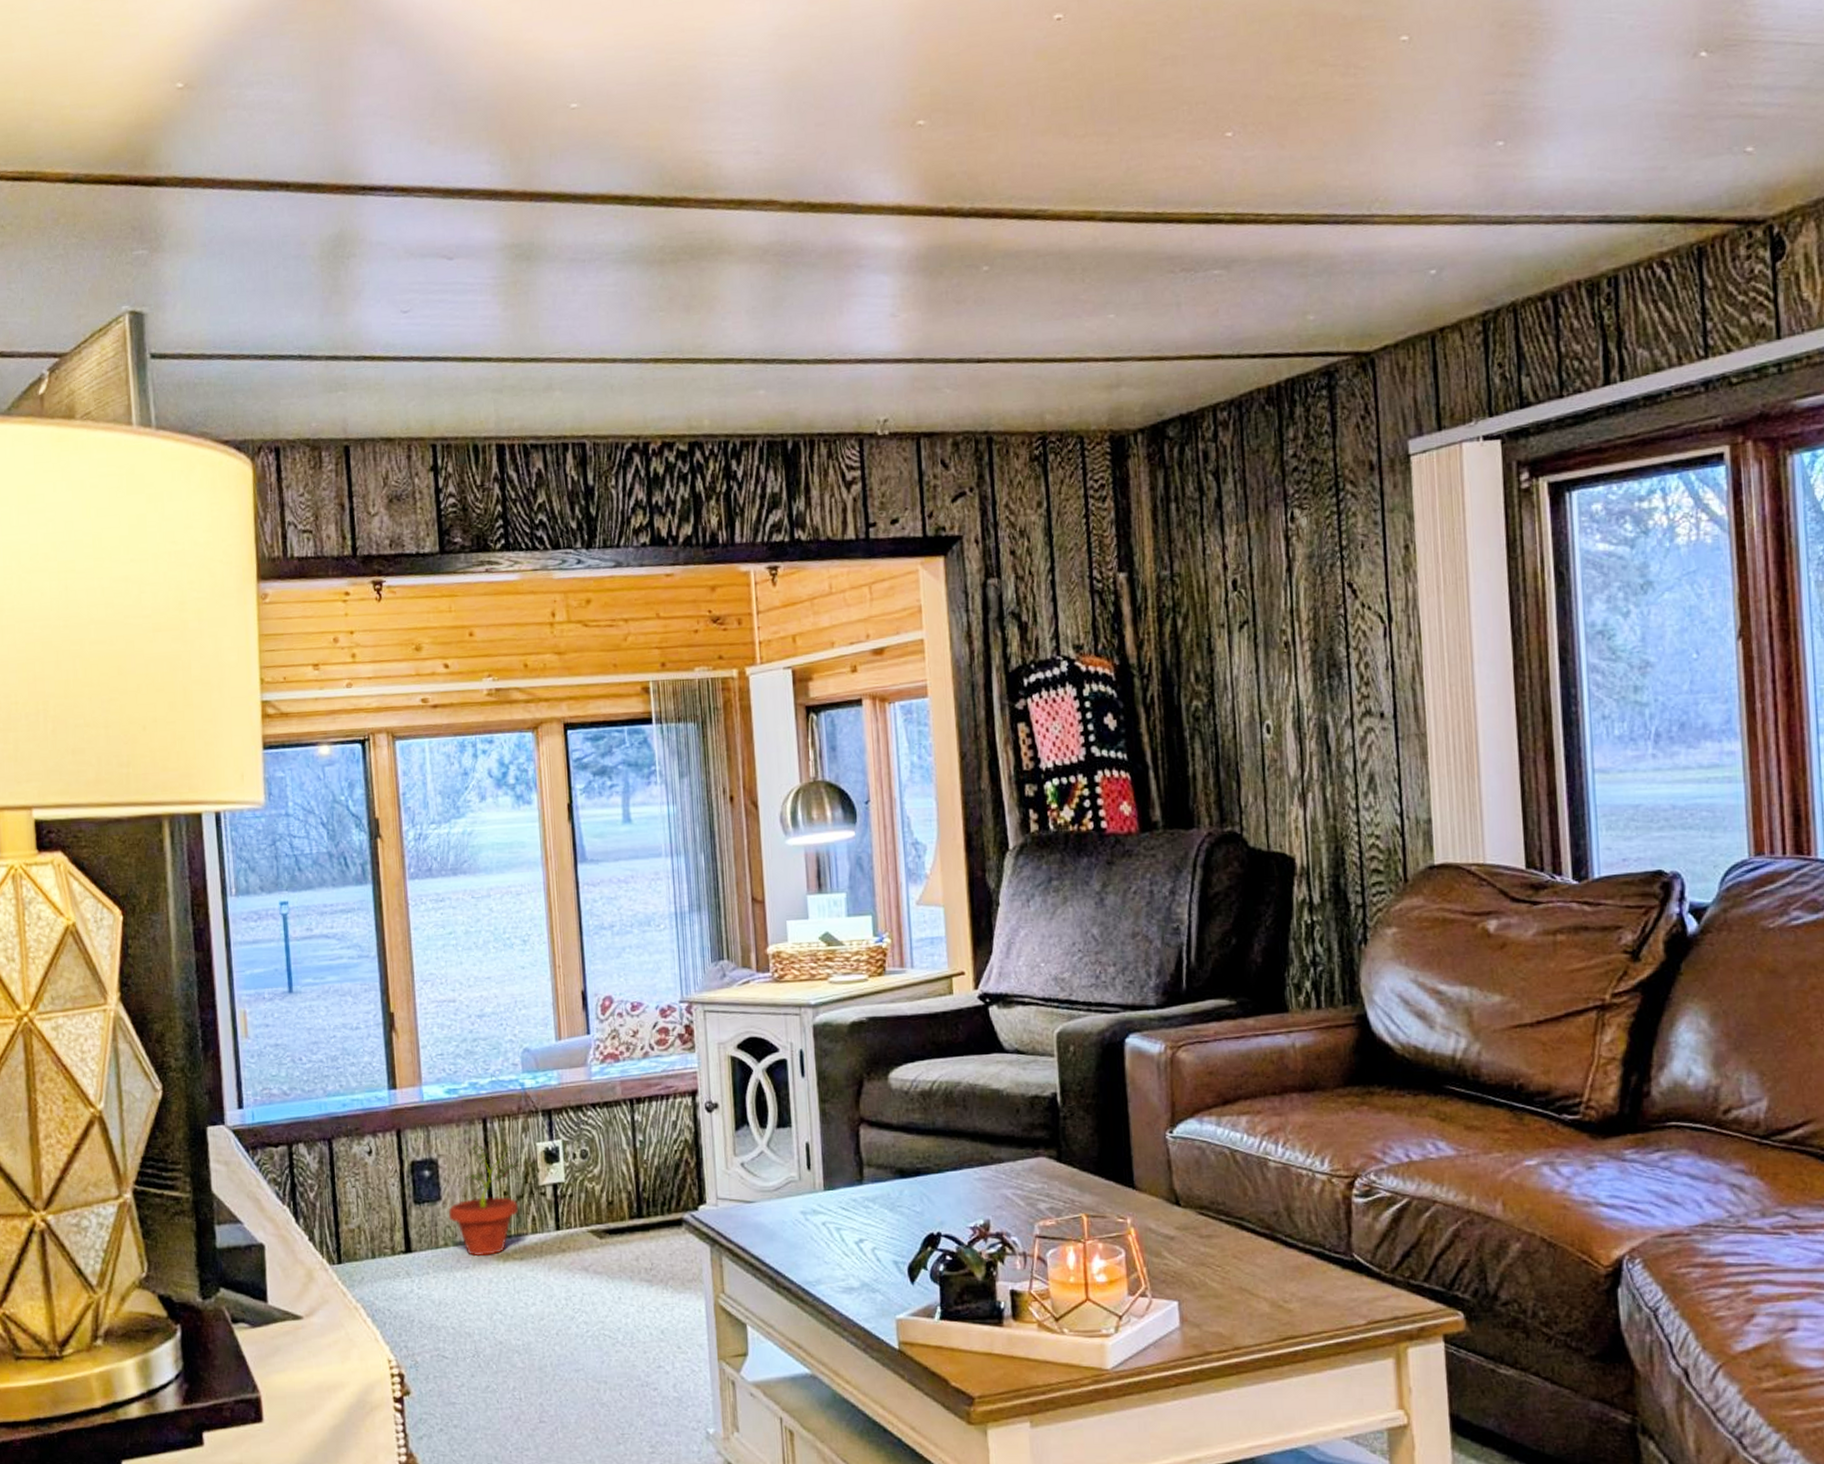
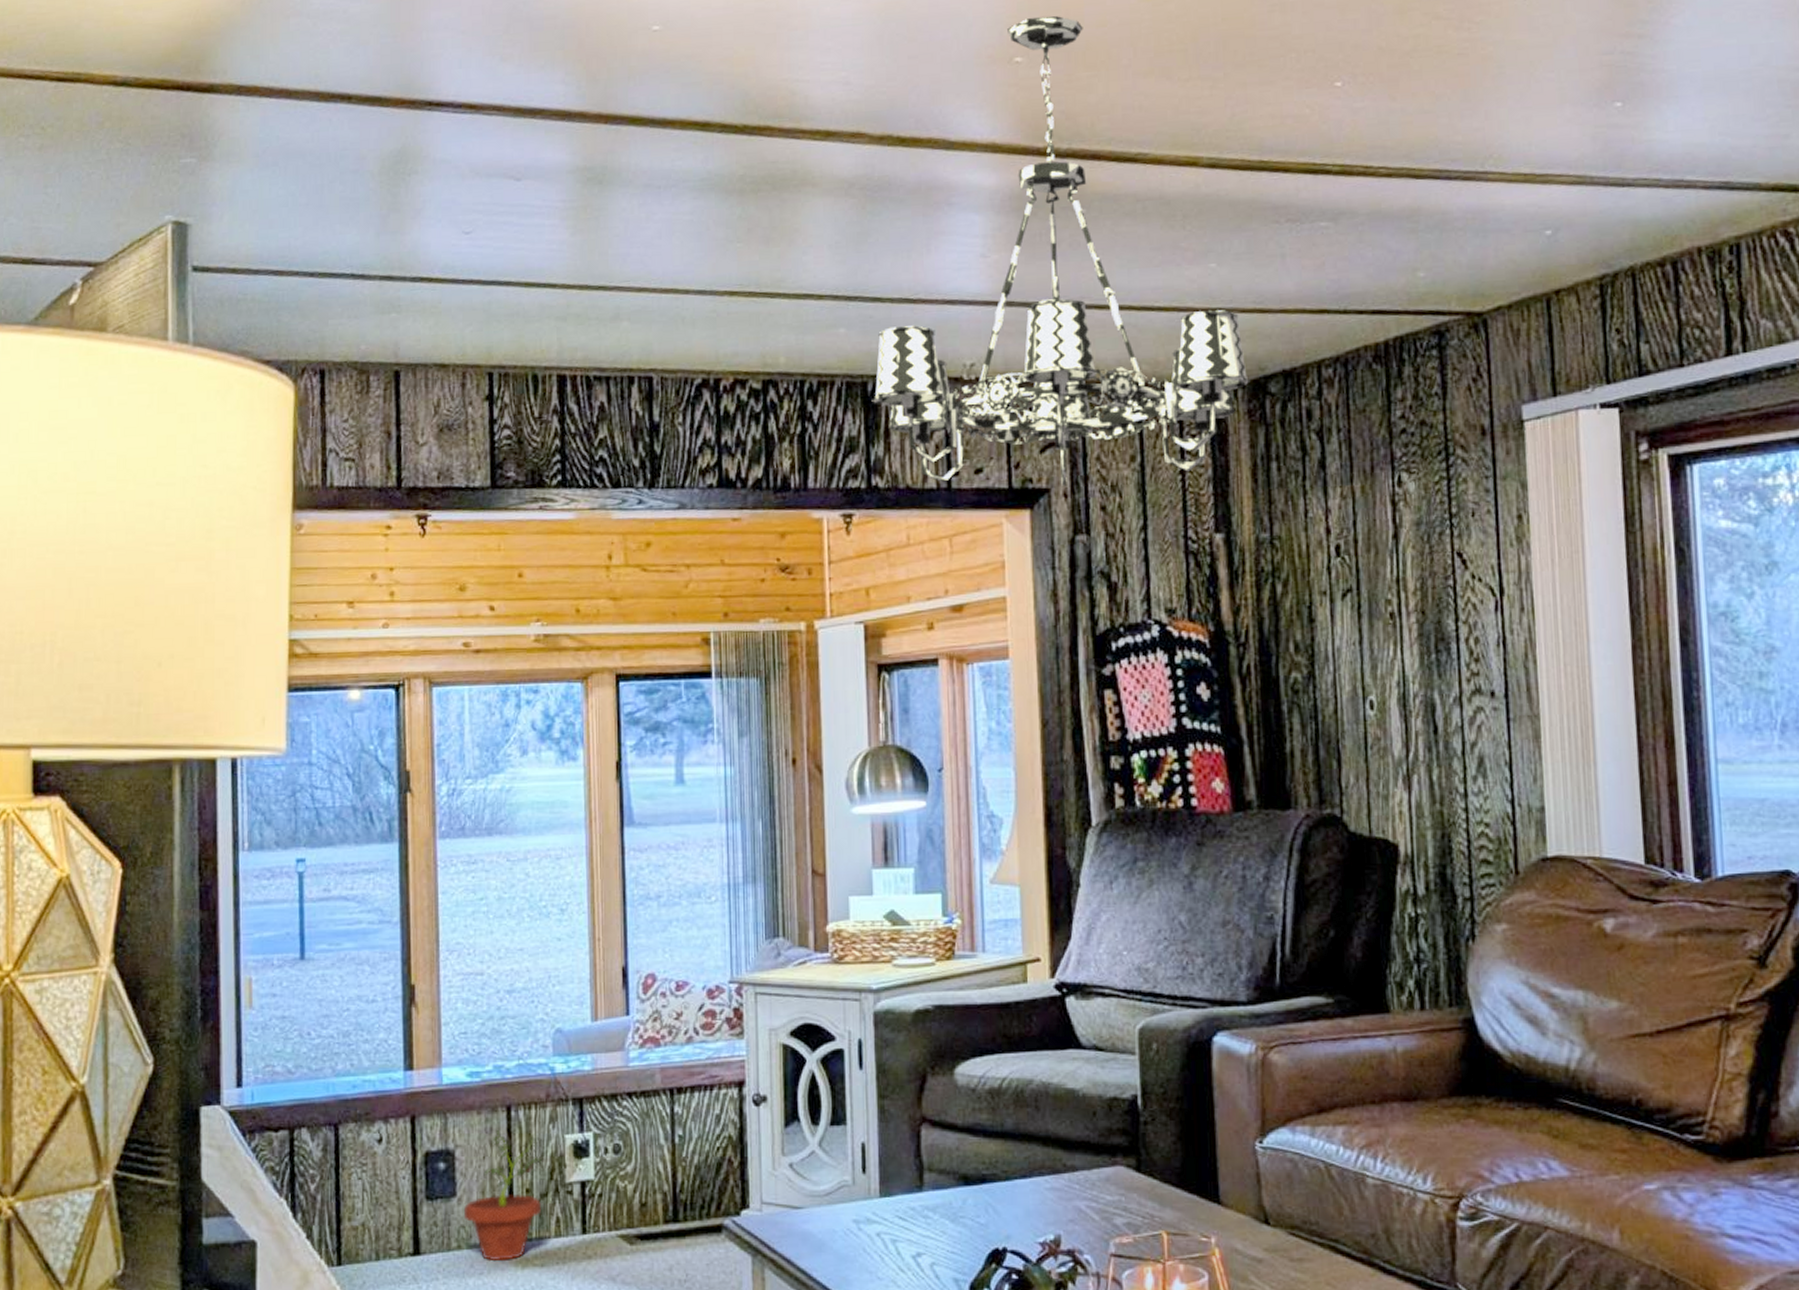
chandelier: none [791,78,1148,533] -> present [871,16,1249,486]

